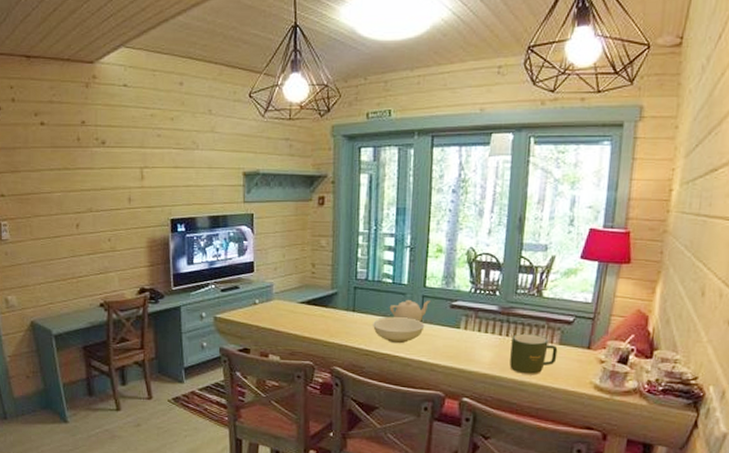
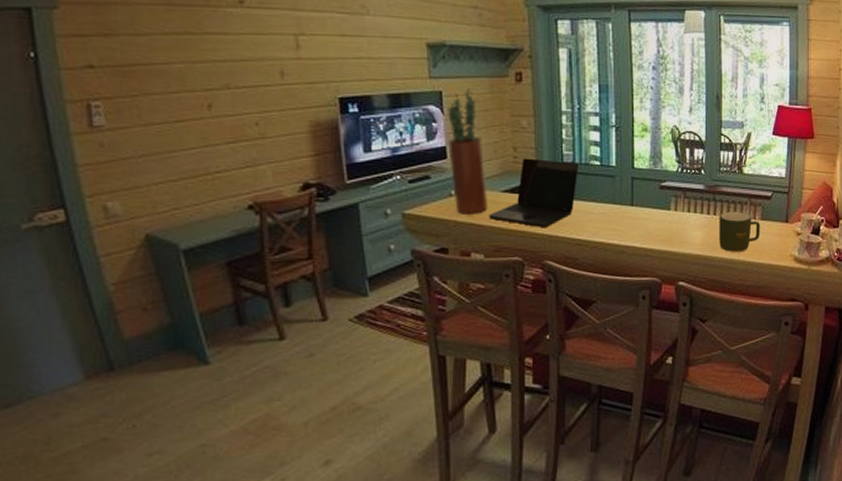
vase: none [255,211,287,322] -> present [447,88,487,216]
laptop: none [286,274,371,338] -> present [489,158,579,228]
bowl: present [373,317,425,344] -> none [584,201,636,230]
teapot: present [389,300,431,322] -> none [599,183,640,206]

